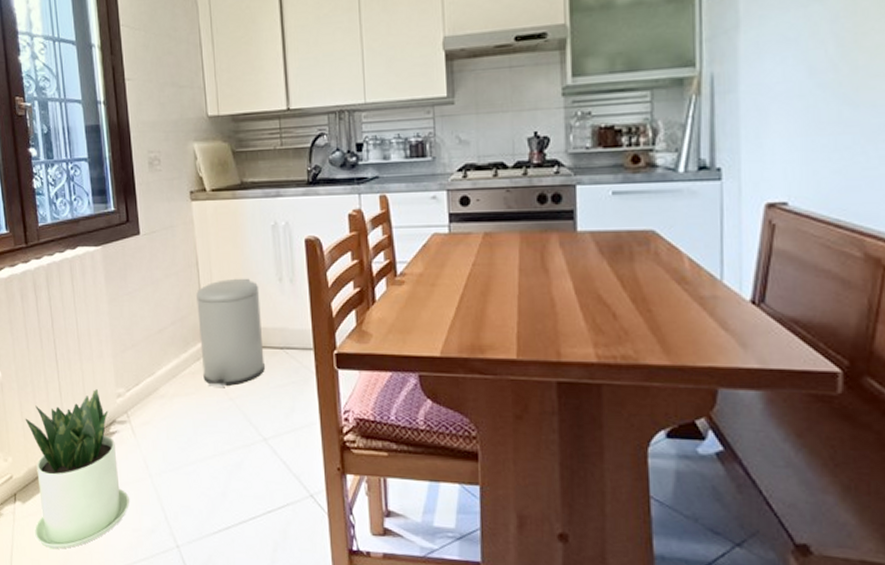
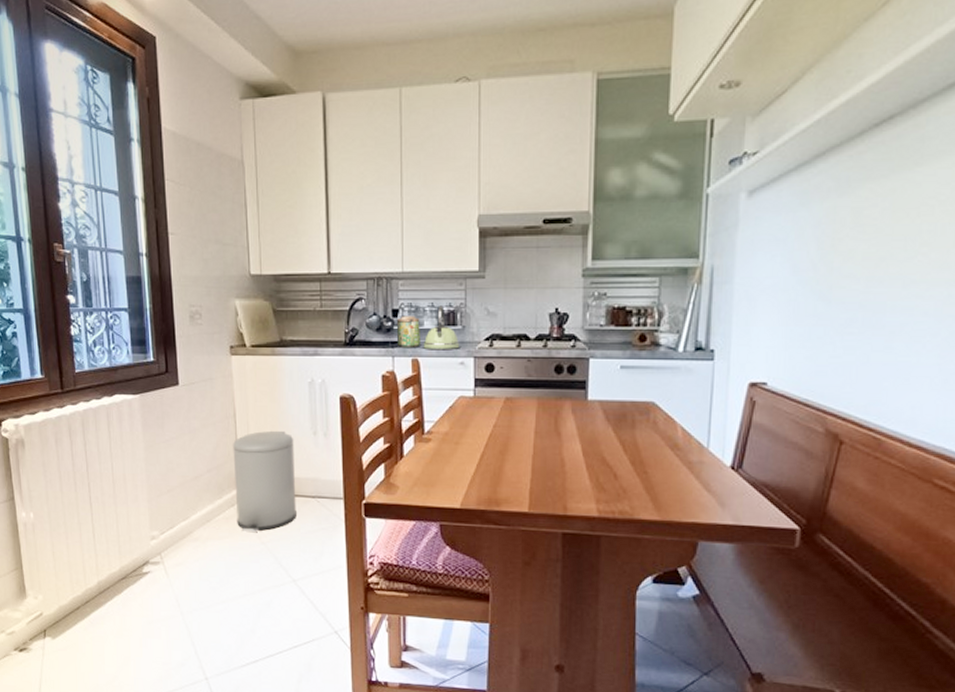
planter: present [25,389,129,549] -> none [57,532,160,682]
canister: none [361,149,389,183] -> present [396,316,422,347]
kettle: none [391,136,431,185] -> present [423,305,460,350]

